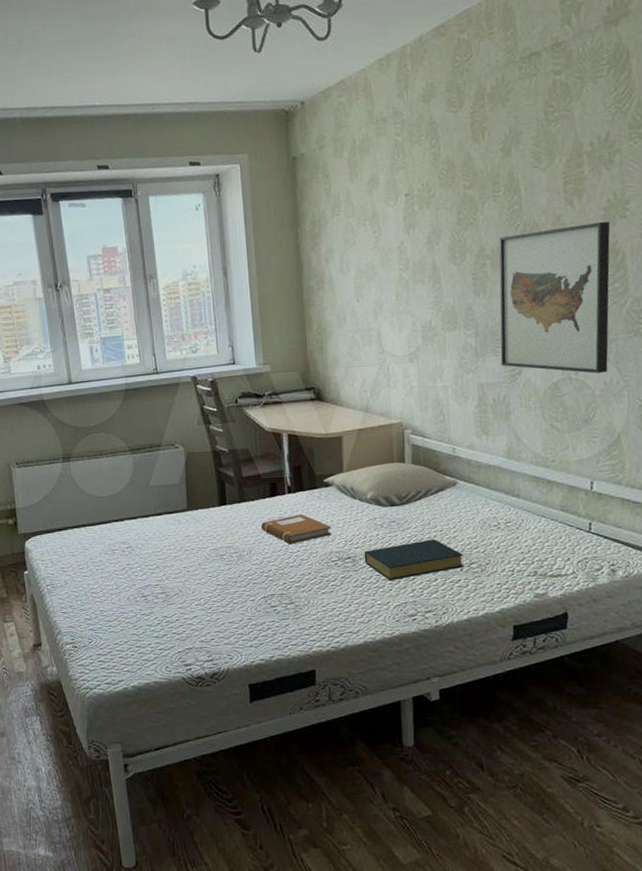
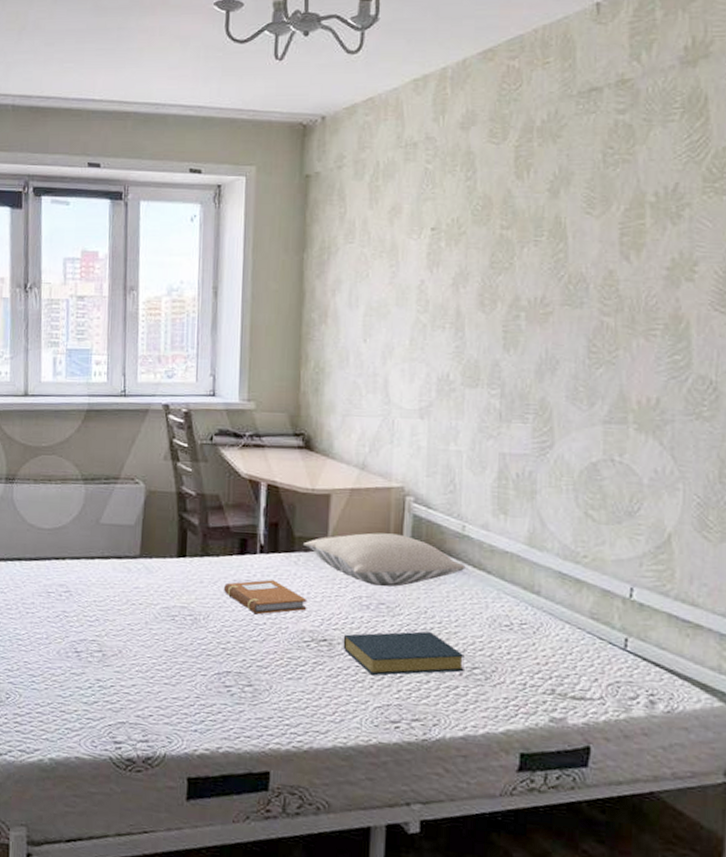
wall art: present [499,221,611,374] -> none [529,282,674,459]

